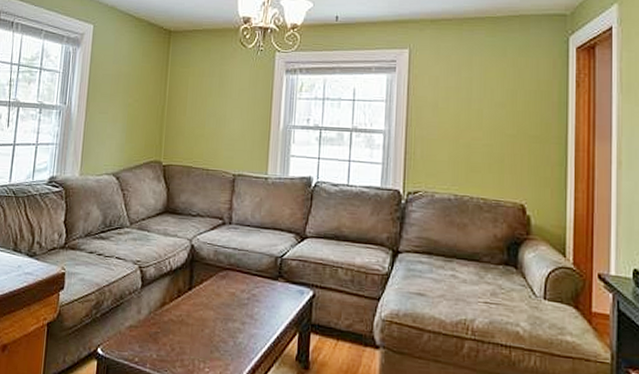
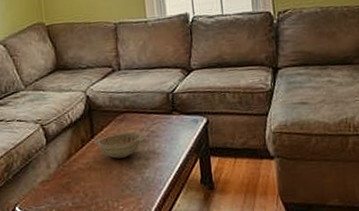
decorative bowl: none [191,290,247,318] -> present [94,132,147,159]

